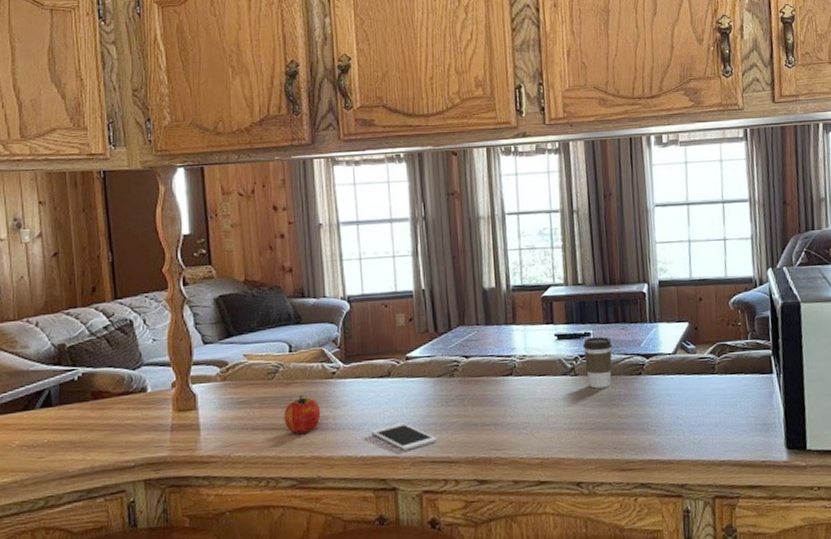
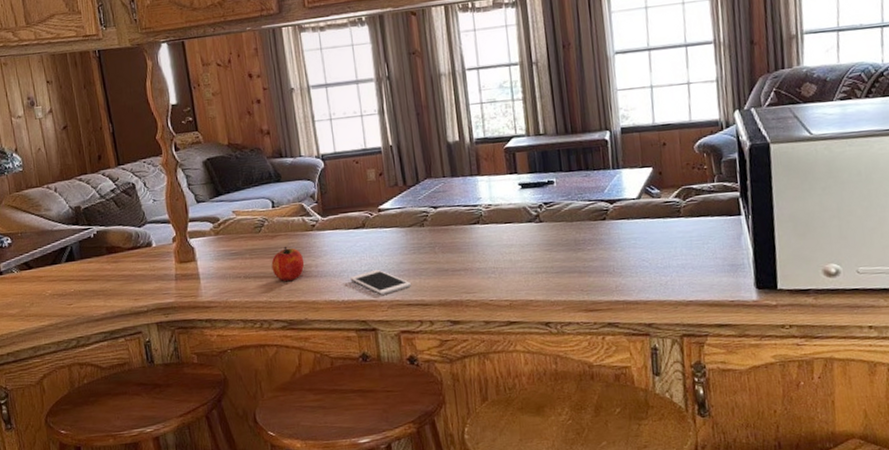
coffee cup: present [582,337,612,389] -> none [546,184,577,234]

